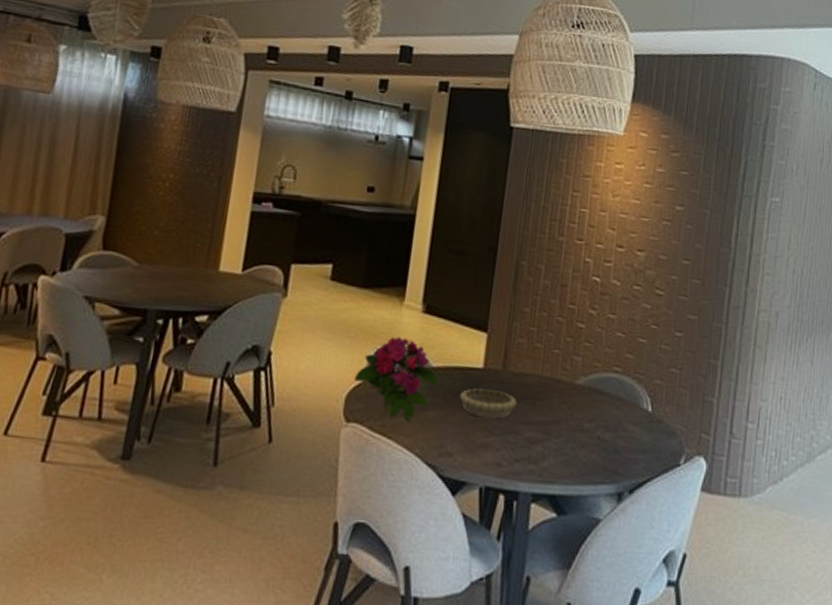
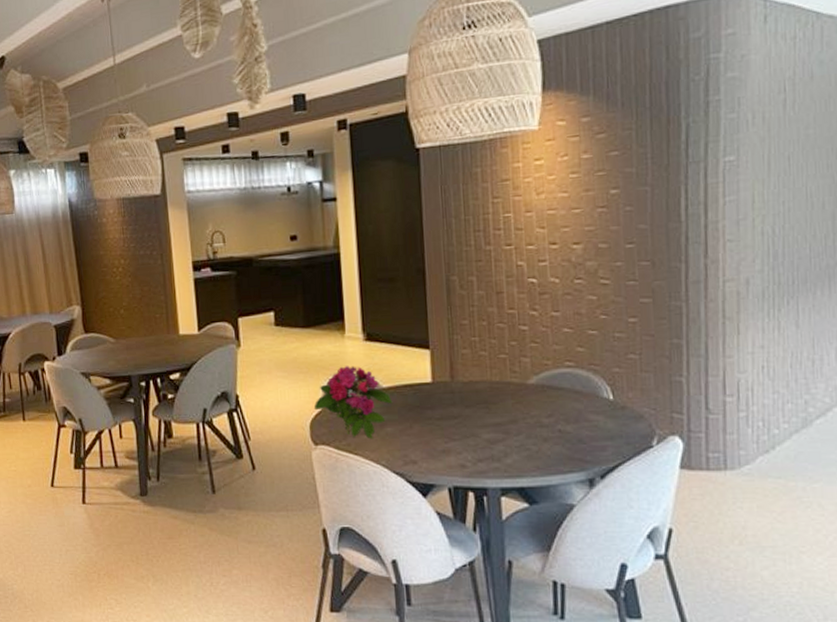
decorative bowl: present [460,388,517,419] -> none [414,400,471,427]

